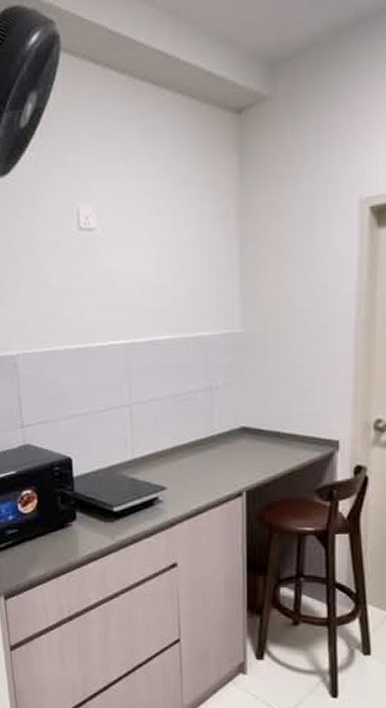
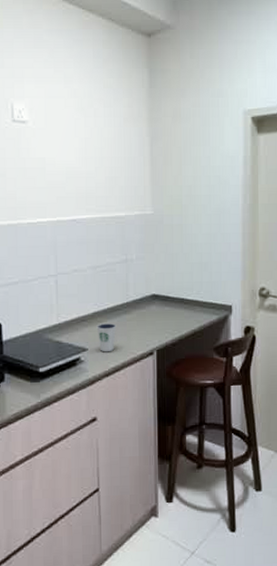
dixie cup: none [176,459,200,492] -> present [96,323,117,352]

